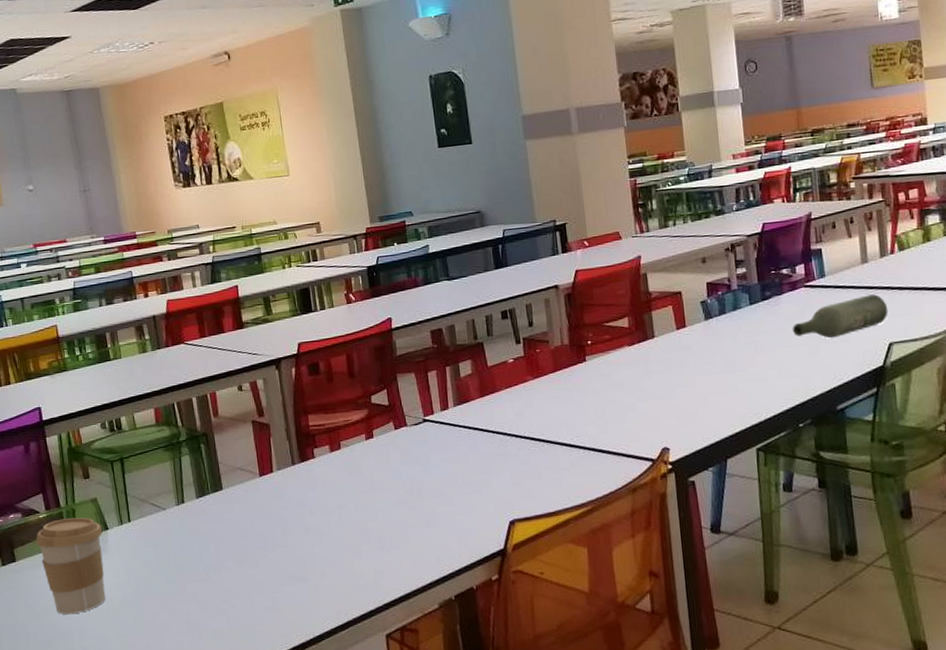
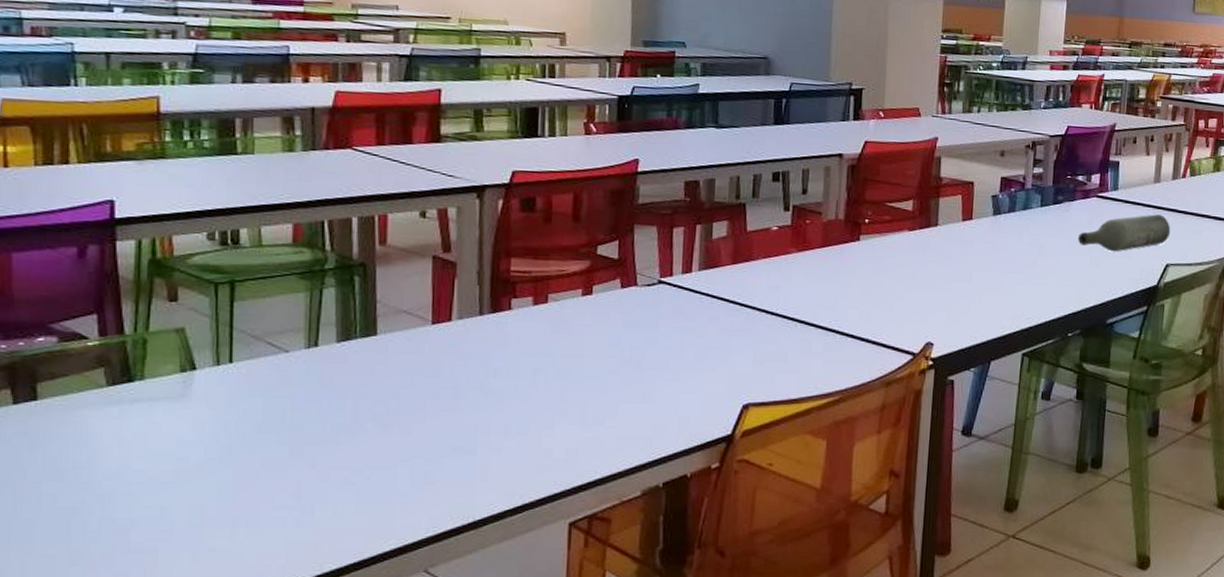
coffee cup: present [36,517,106,615] -> none [76,350,187,475]

